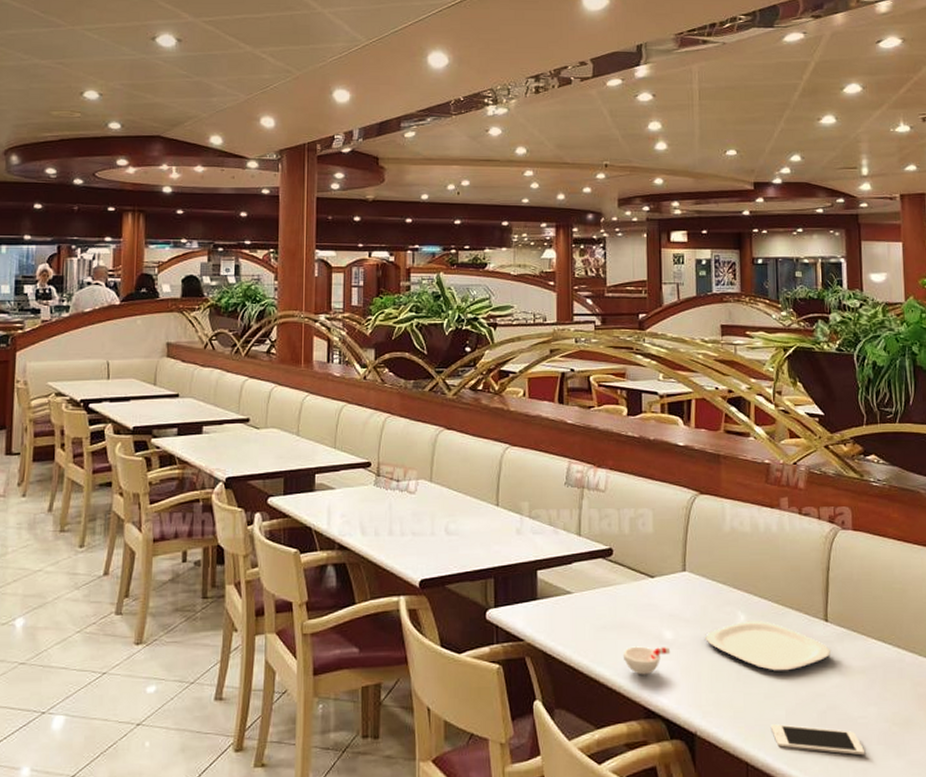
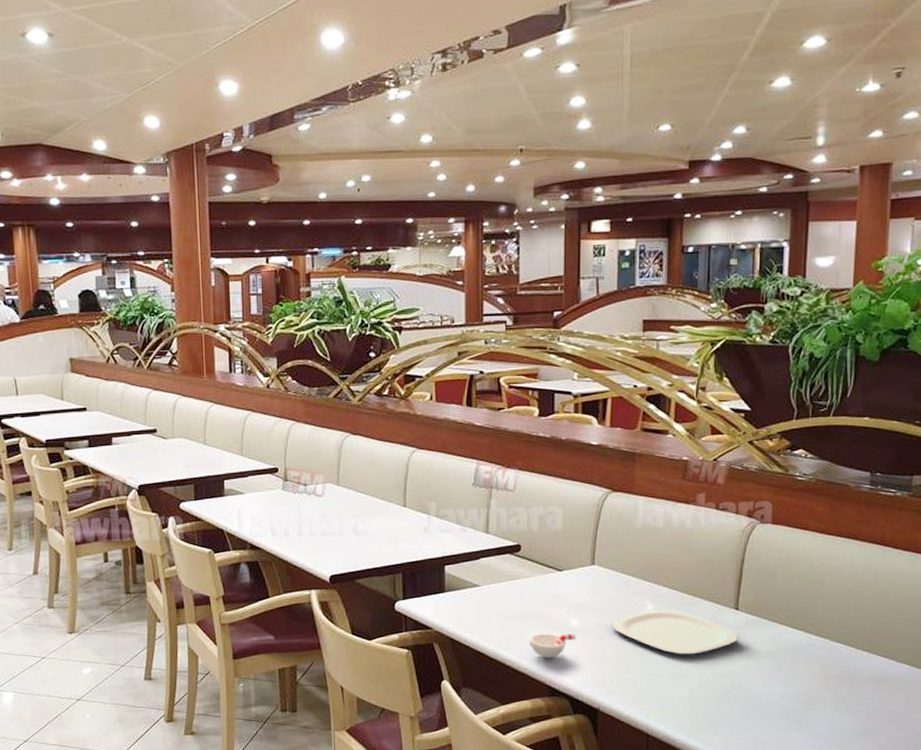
cell phone: present [770,724,865,756] -> none [673,701,767,729]

